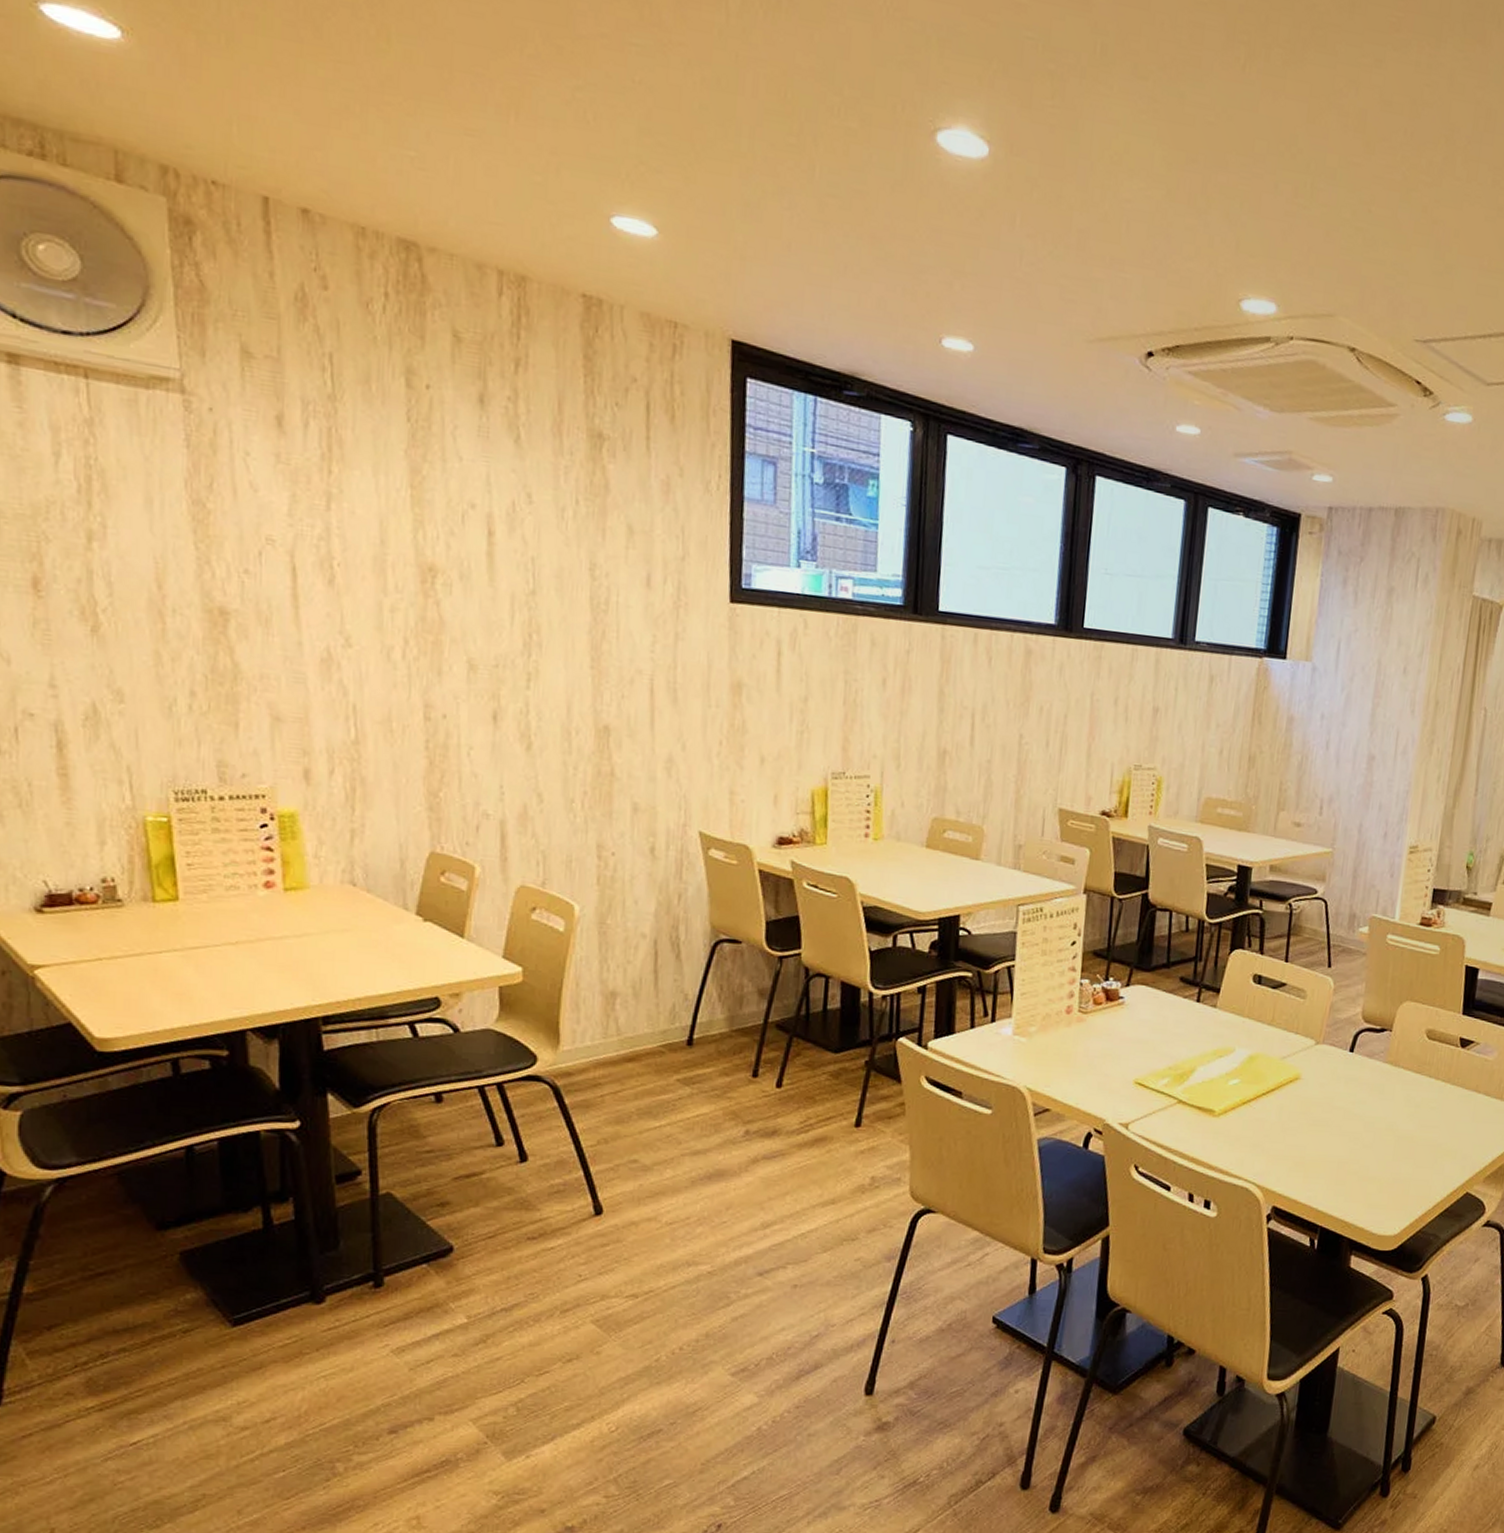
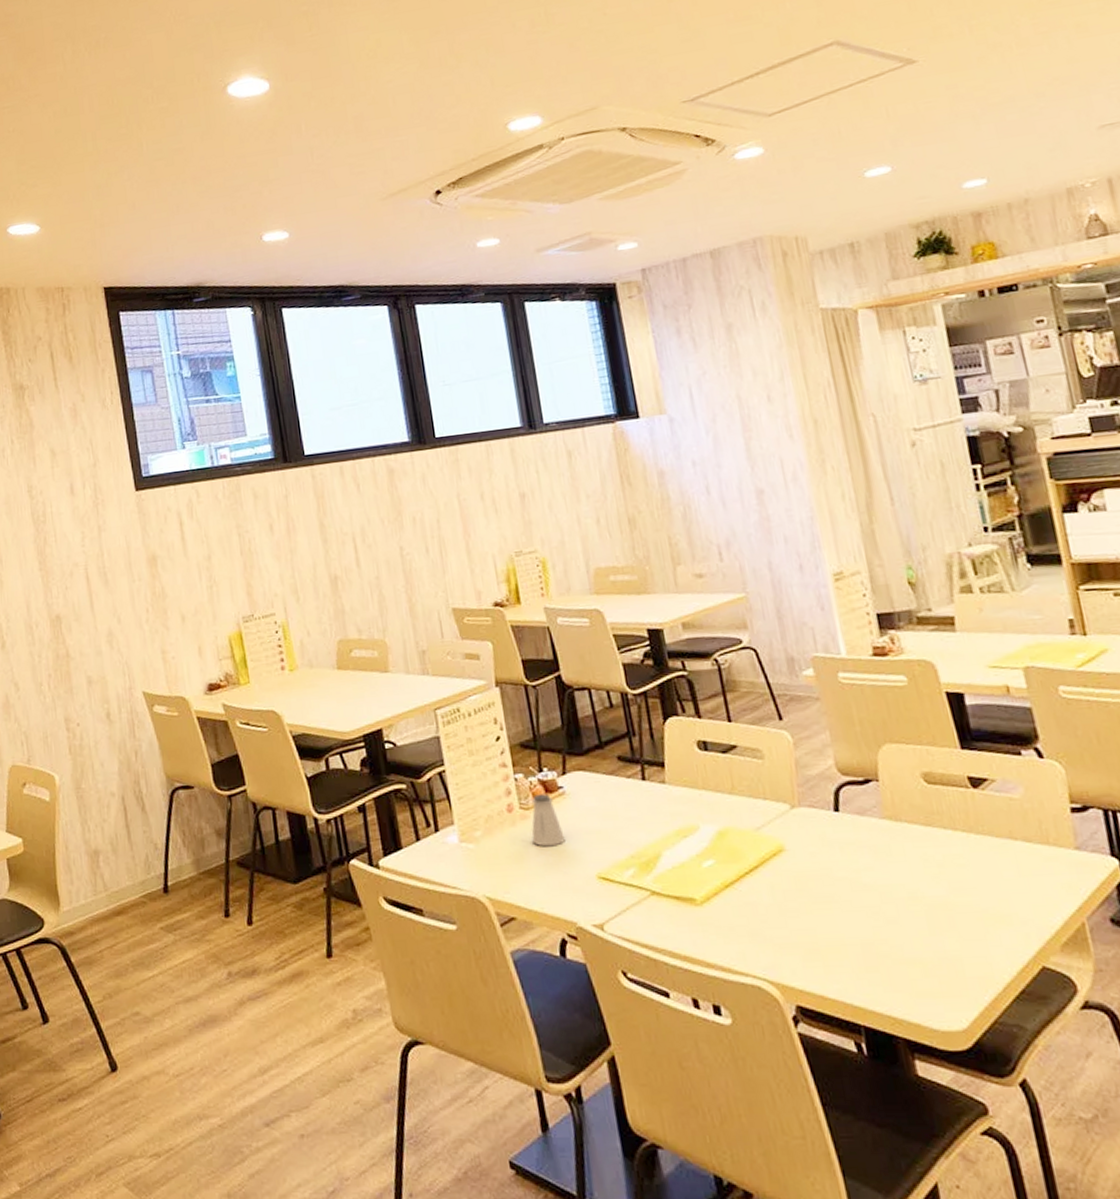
saltshaker: none [1083,1001,1114,1050] -> present [531,794,565,847]

